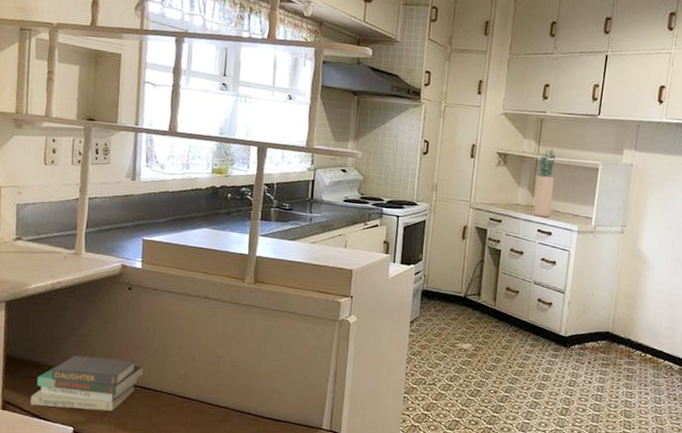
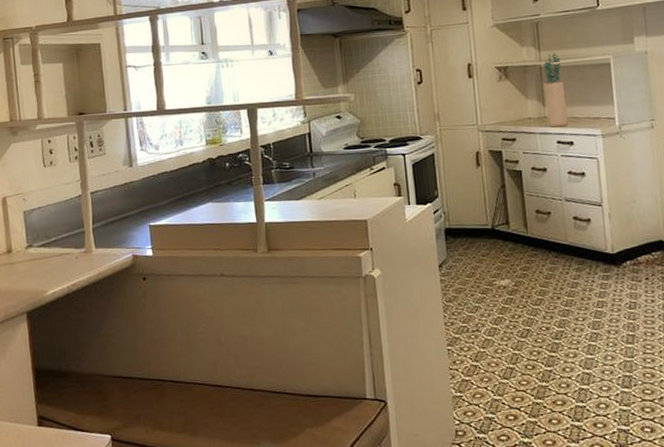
books: present [30,355,144,411] -> none [64,354,172,417]

